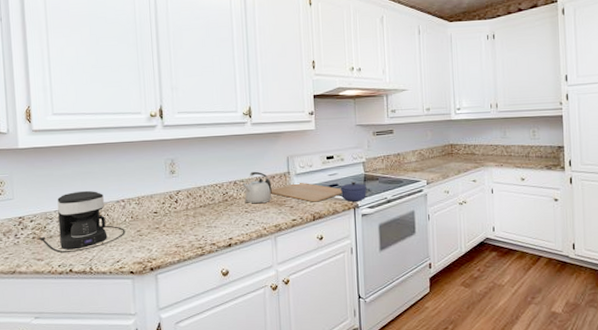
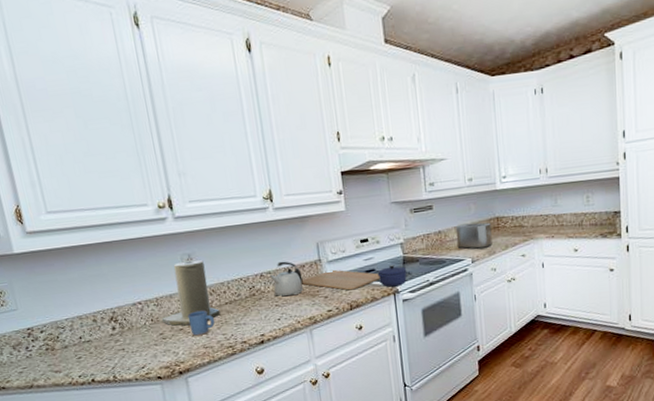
coffee maker: present [38,191,125,253] -> none [52,294,147,363]
paper towel: none [140,164,194,225] -> present [161,259,220,326]
mug: none [164,211,189,235] -> present [187,310,215,336]
toaster: none [413,148,446,173] -> present [455,222,492,249]

